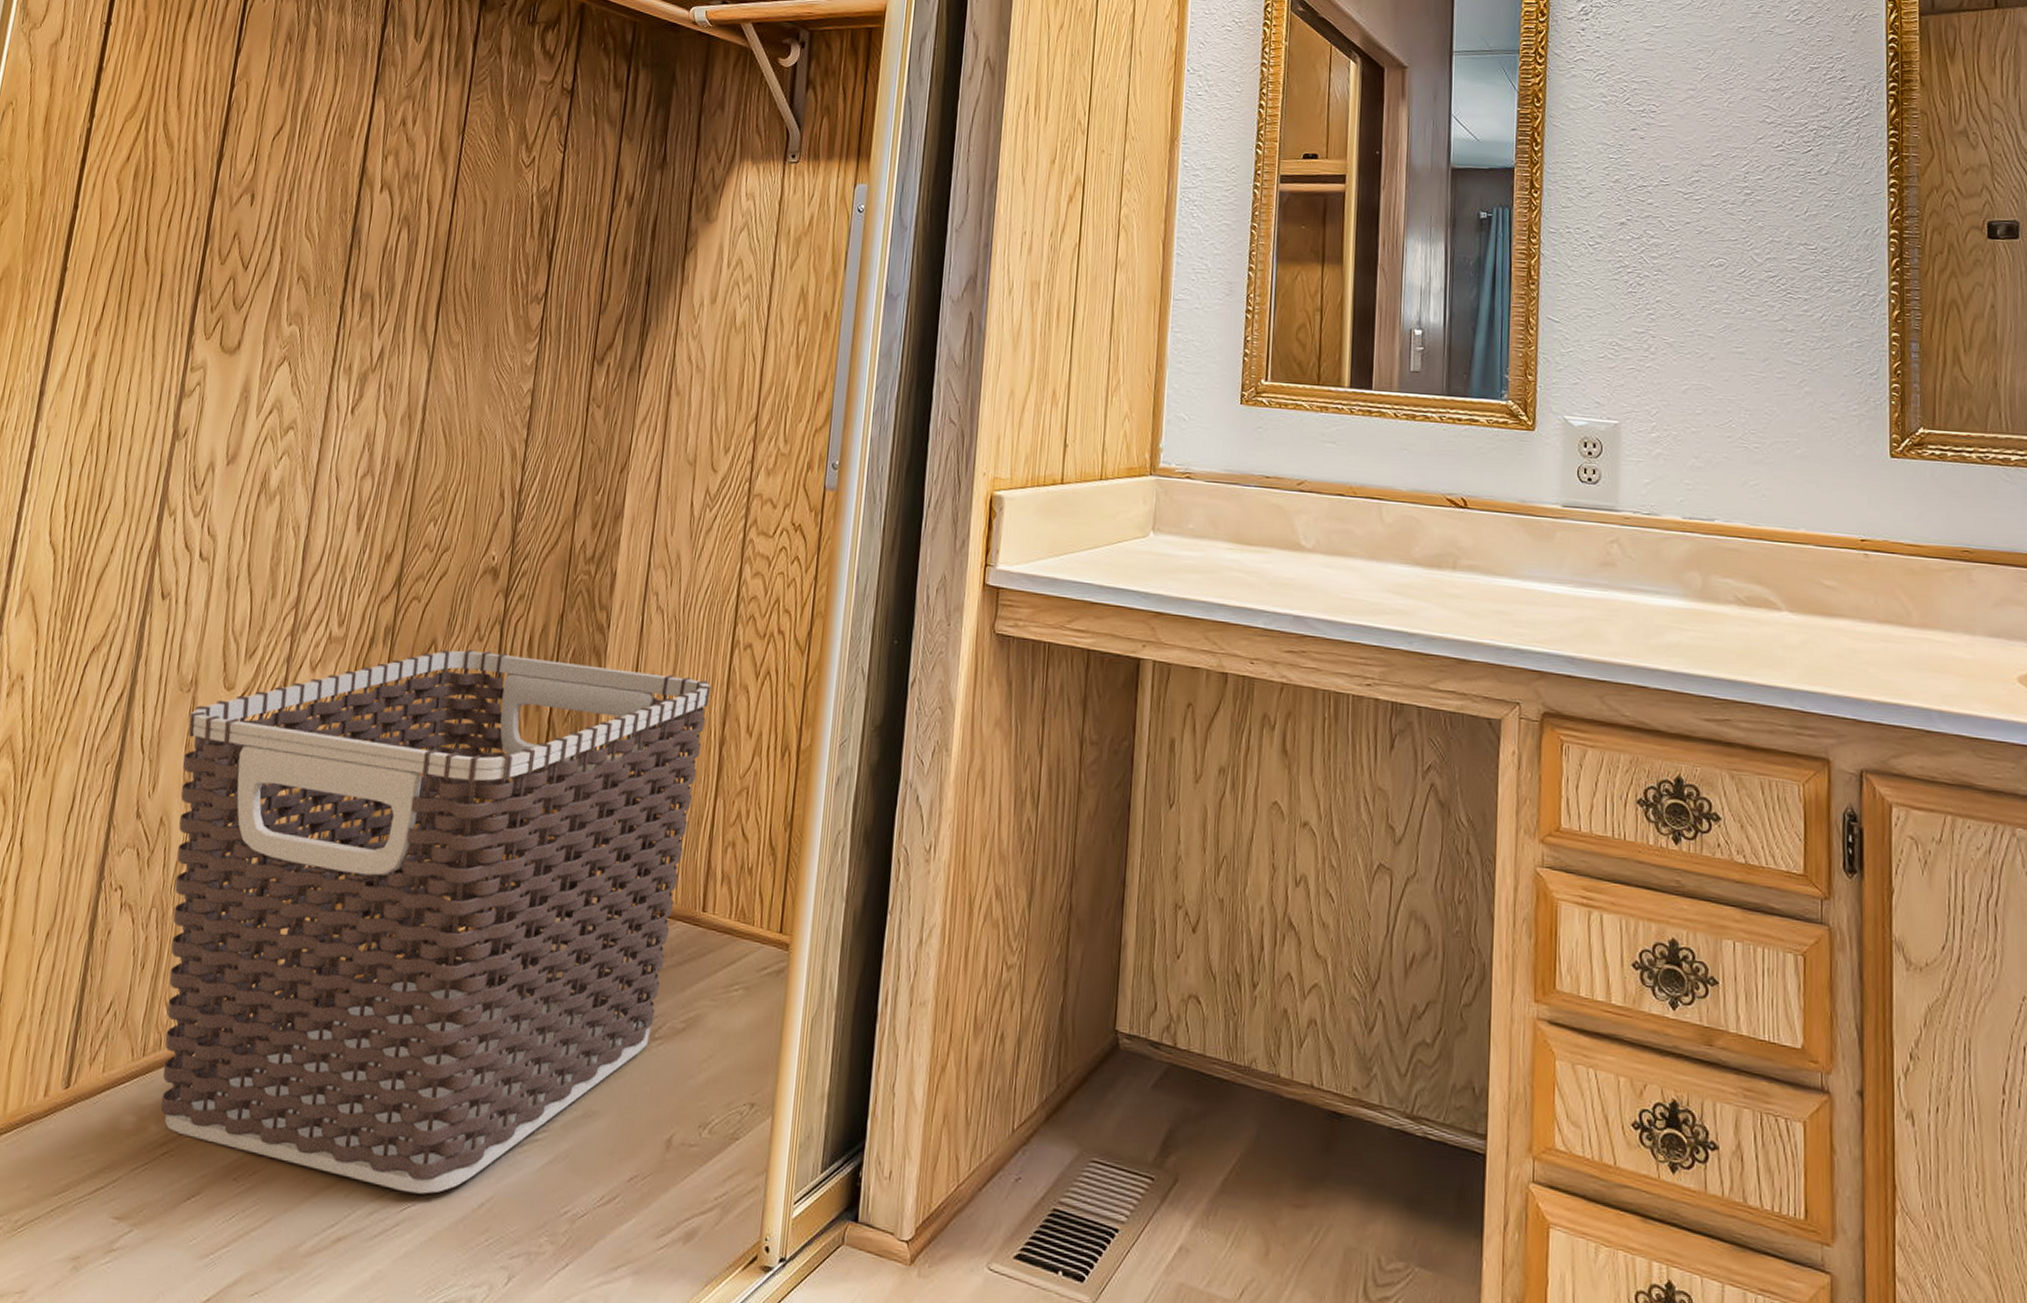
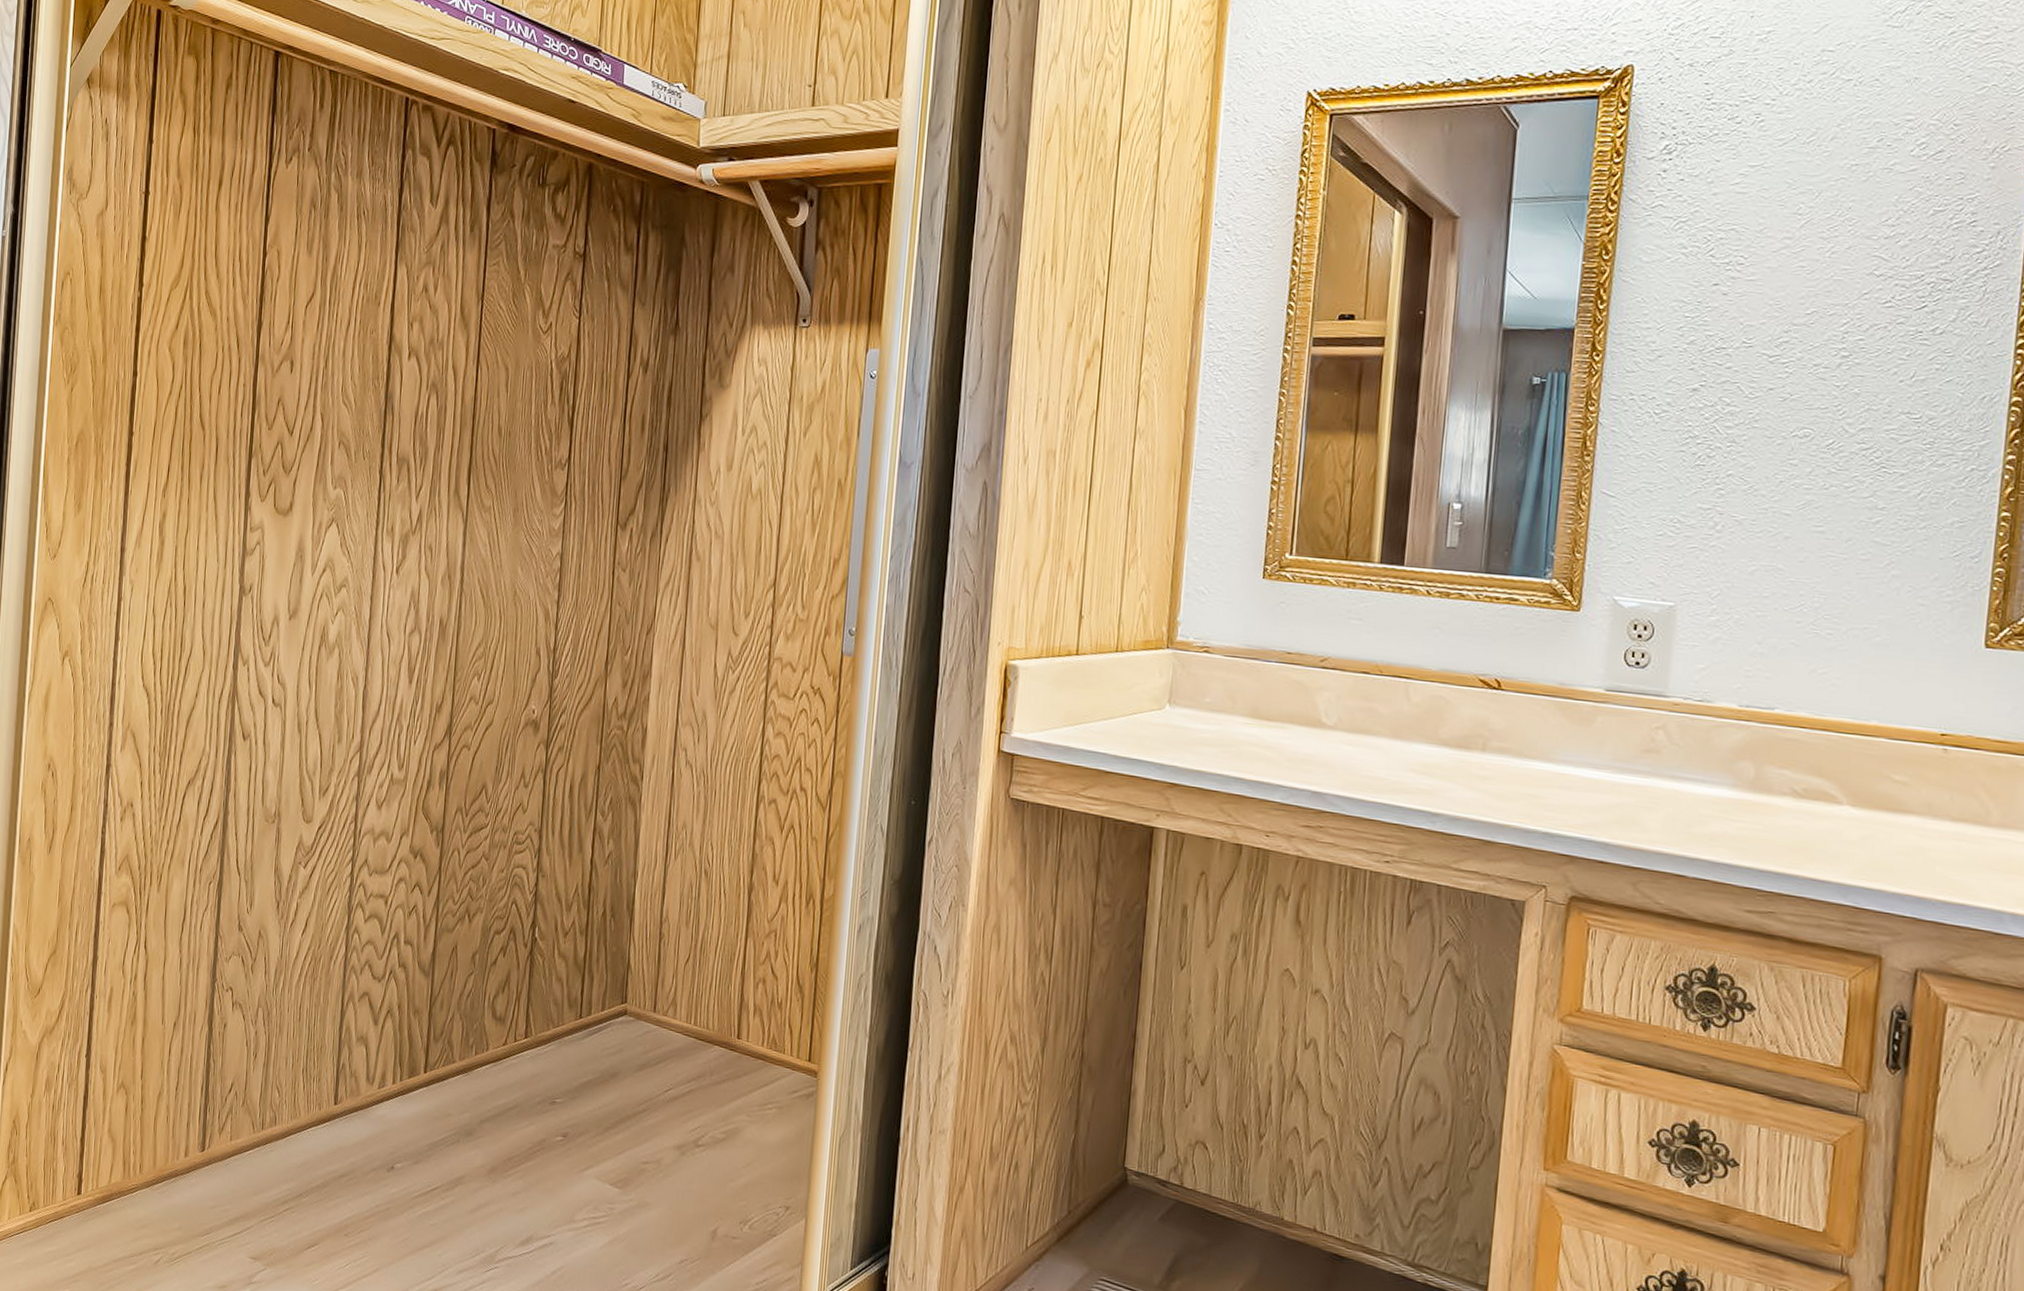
clothes hamper: present [161,649,711,1194] -> none [273,794,739,1260]

